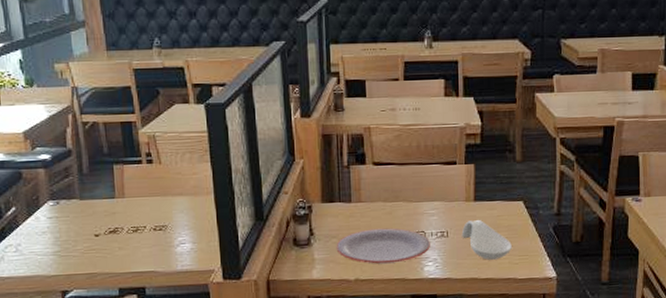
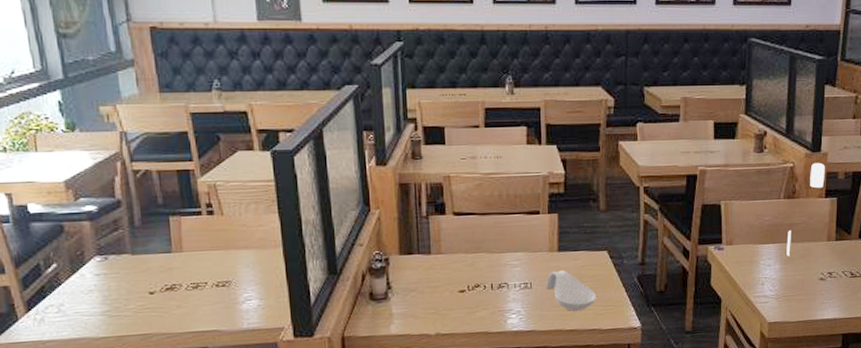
plate: present [336,228,430,264] -> none [415,280,514,318]

